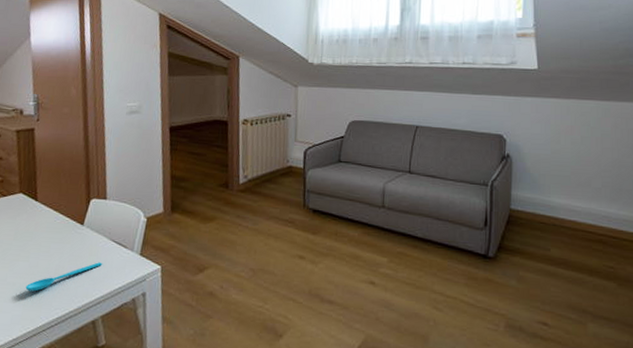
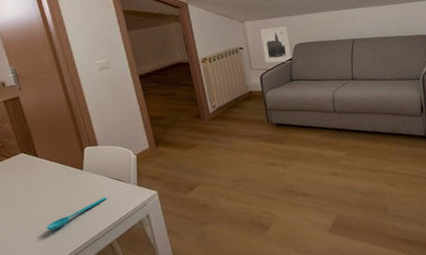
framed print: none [312,97,345,140] -> present [260,26,291,64]

